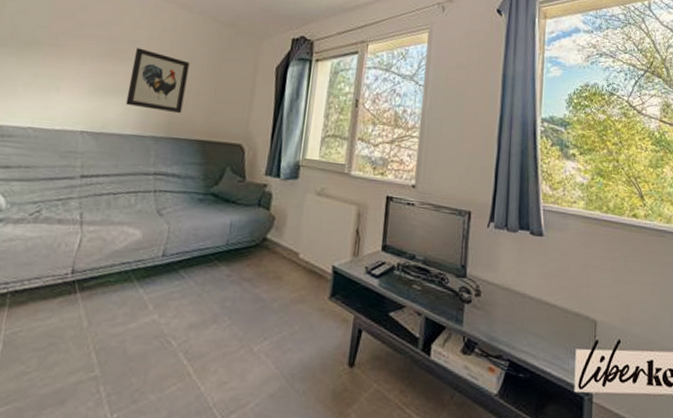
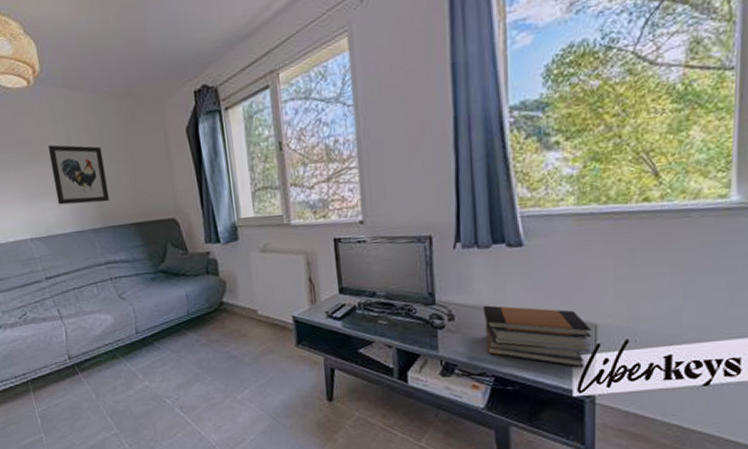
book stack: none [505,286,592,363] -> present [483,305,592,368]

